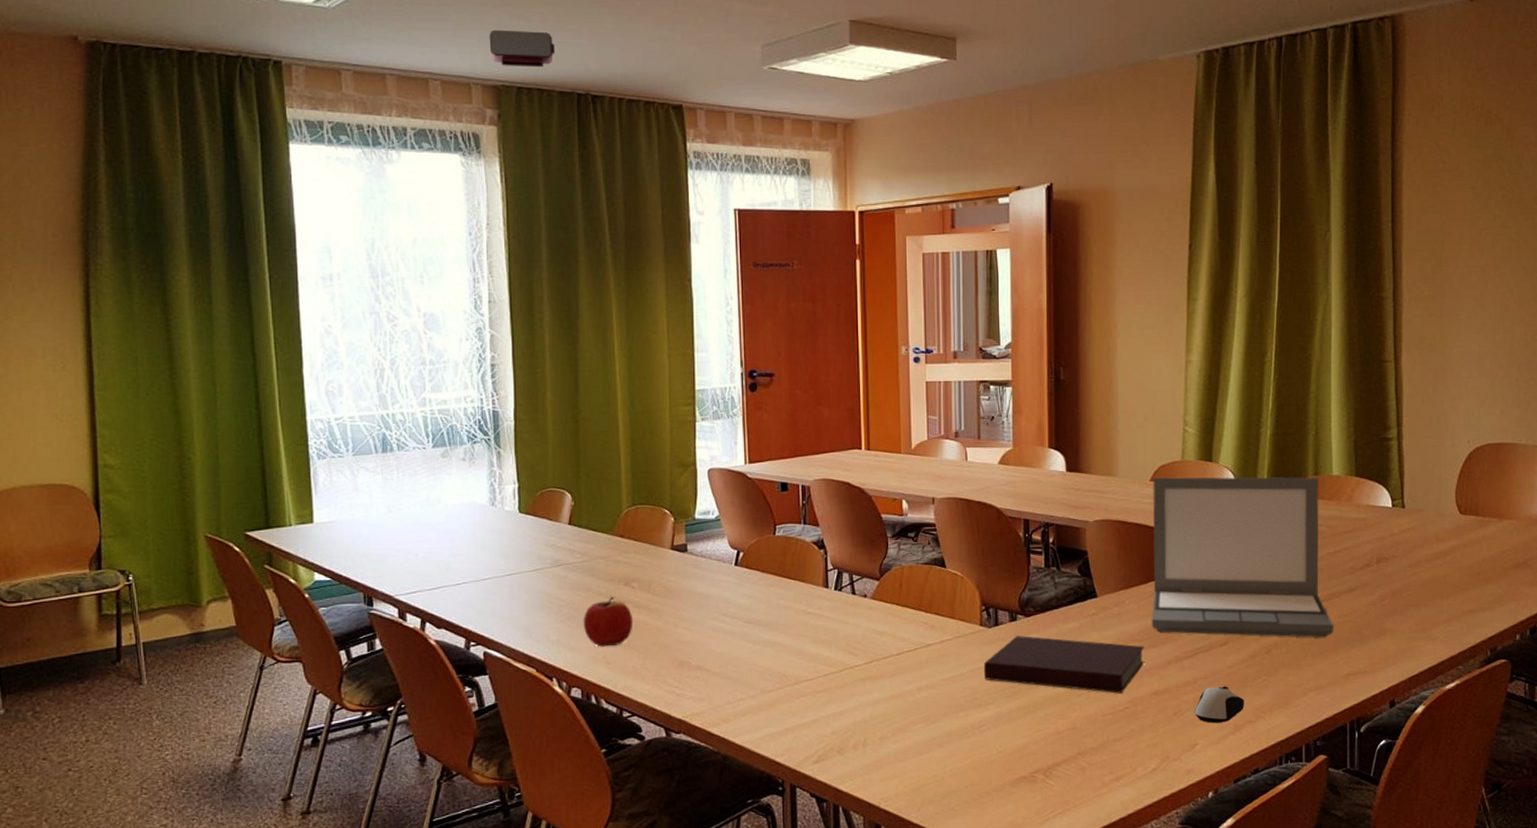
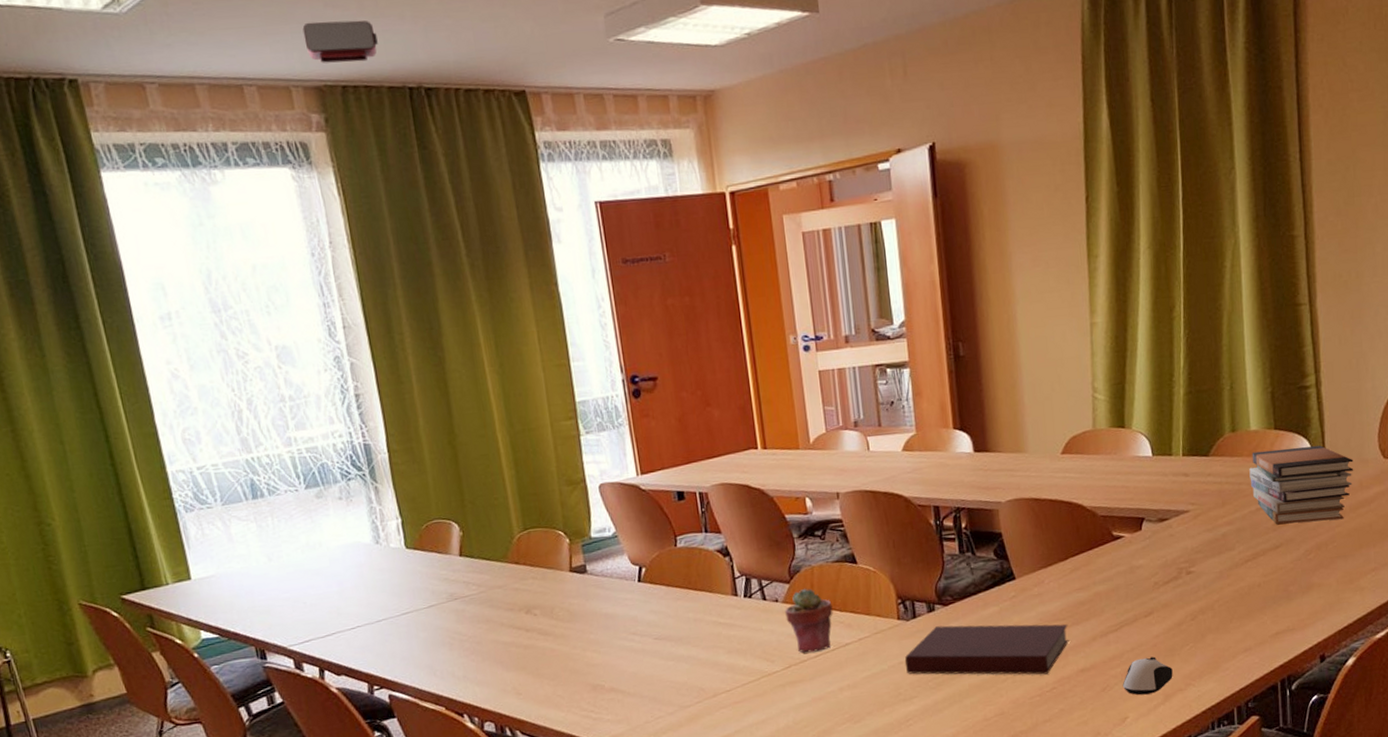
apple: present [583,597,633,647] -> none [487,626,540,678]
potted succulent: none [872,586,919,650] -> present [785,588,833,653]
laptop: present [1151,477,1333,638] -> none [1064,434,1259,609]
book stack: none [1329,495,1431,569] -> present [1249,445,1354,524]

